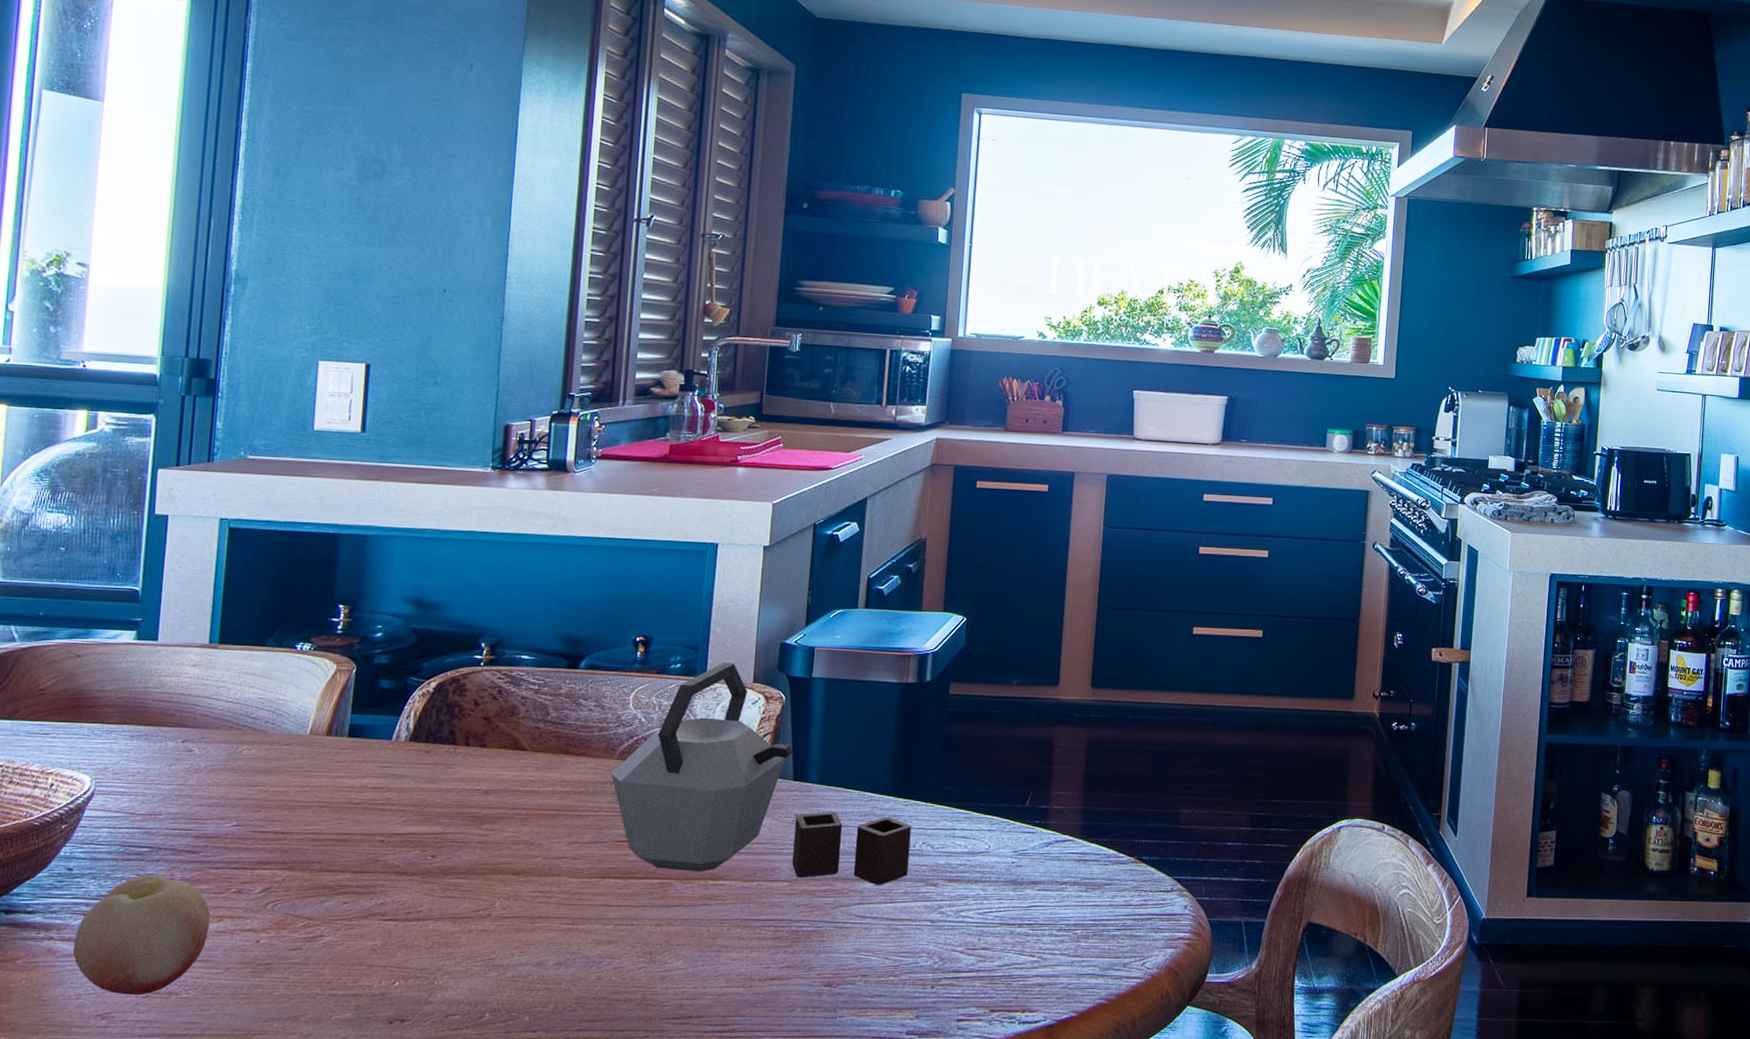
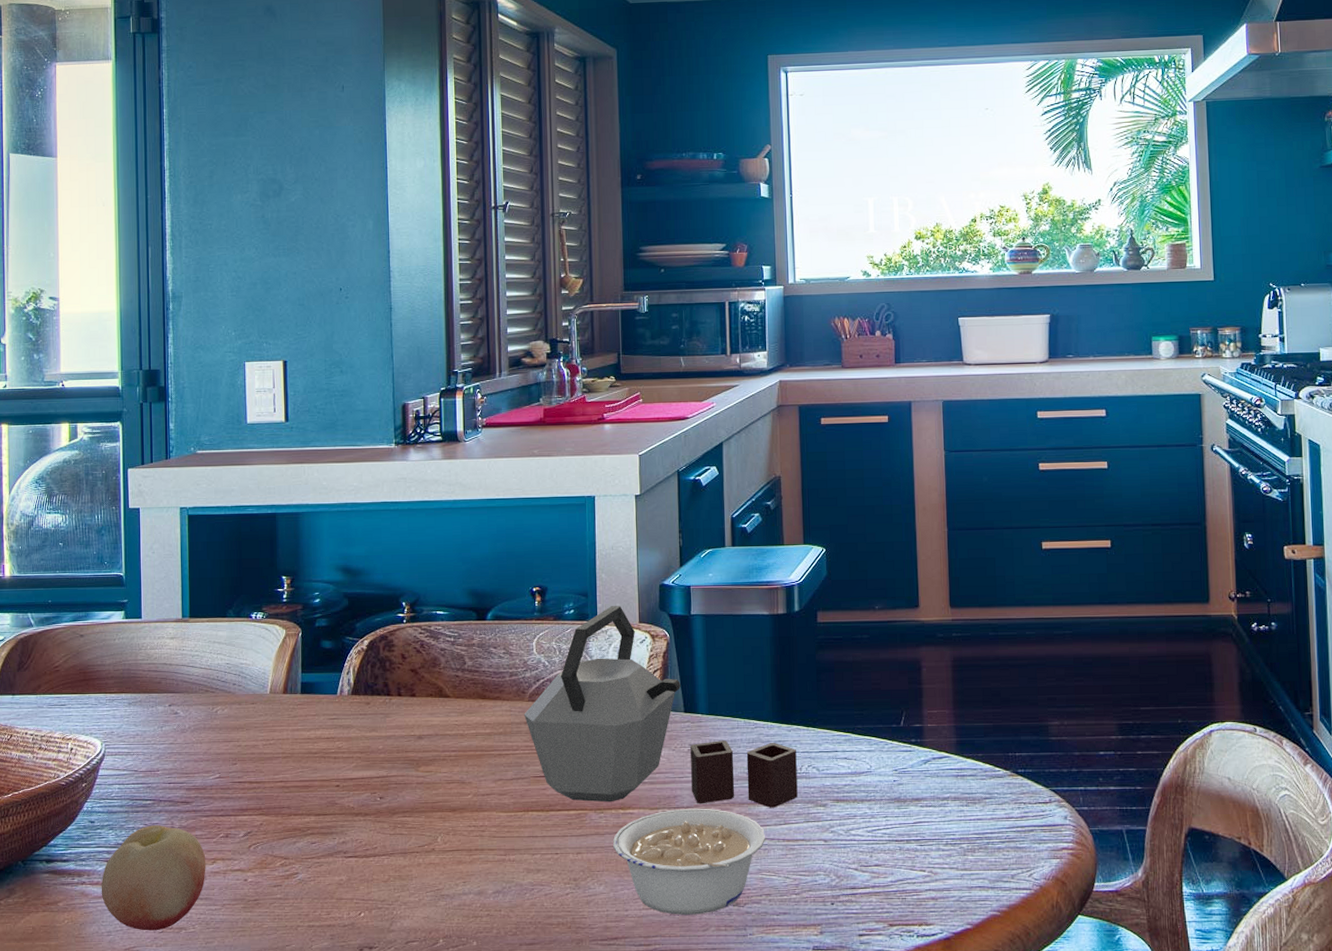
legume: none [698,882,868,995] -> present [613,808,765,916]

